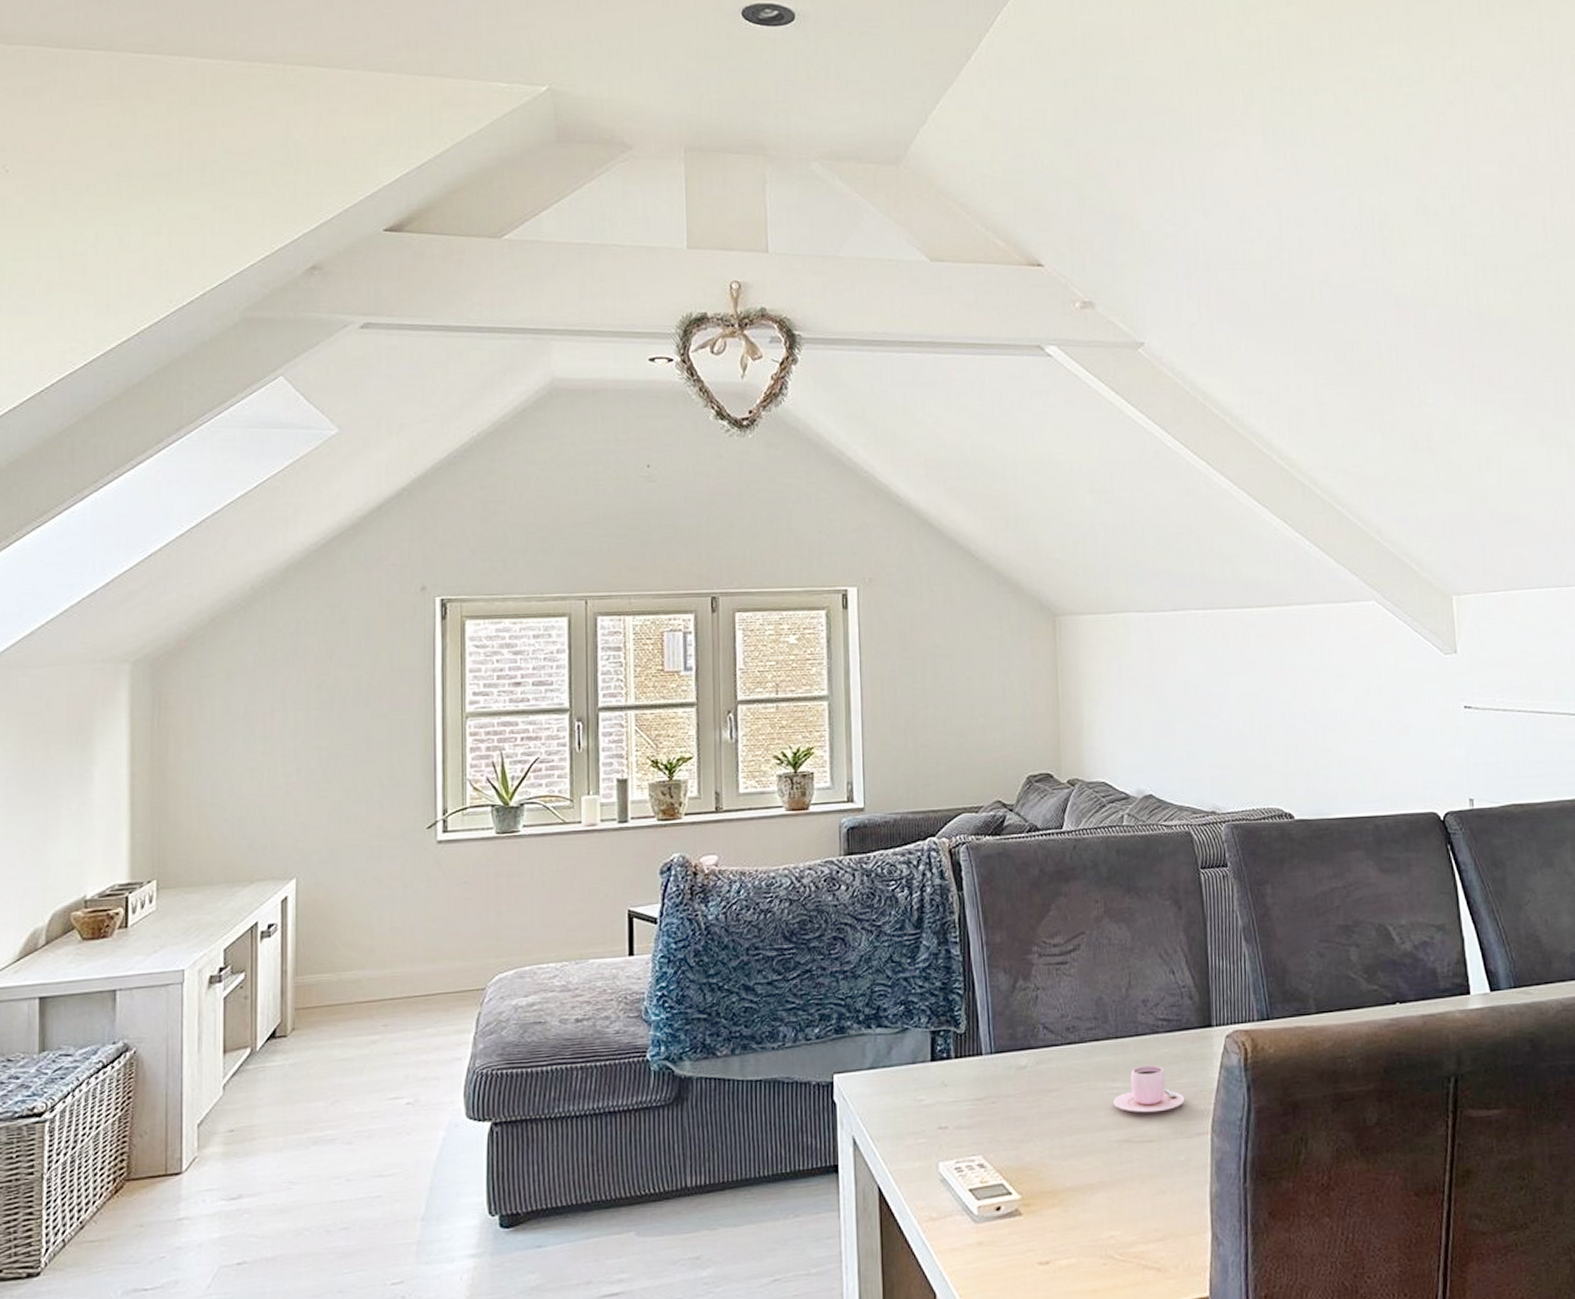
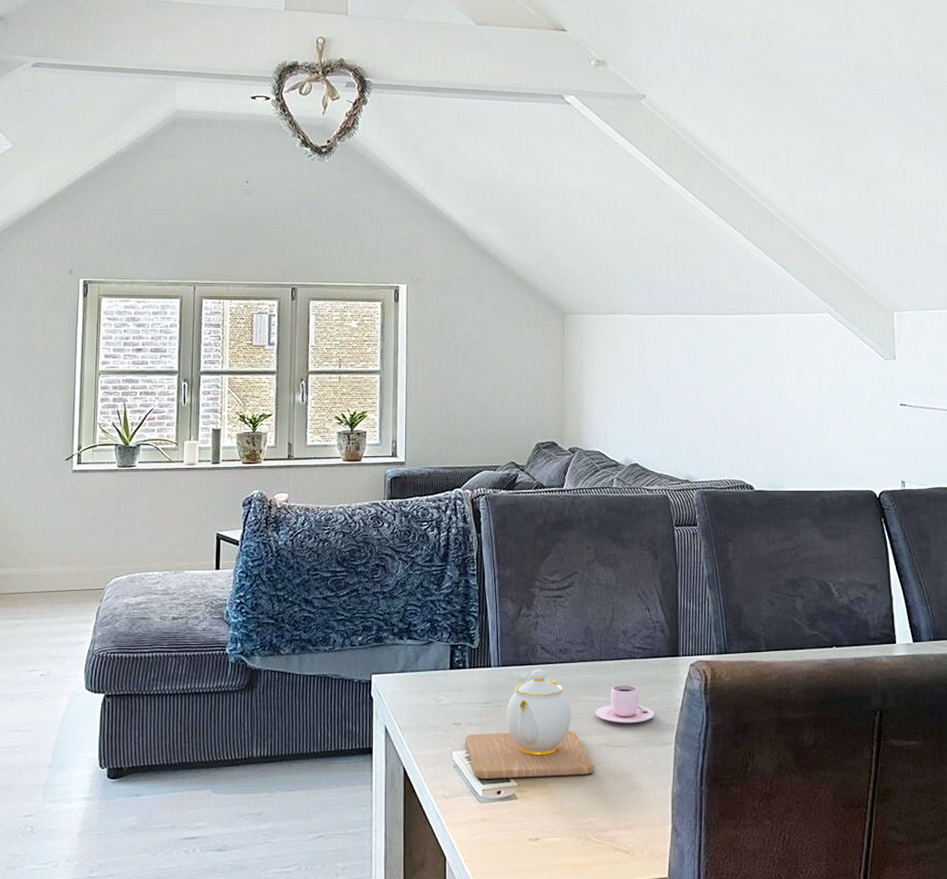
teapot: none [953,1053,1115,1194] -> present [465,669,595,779]

